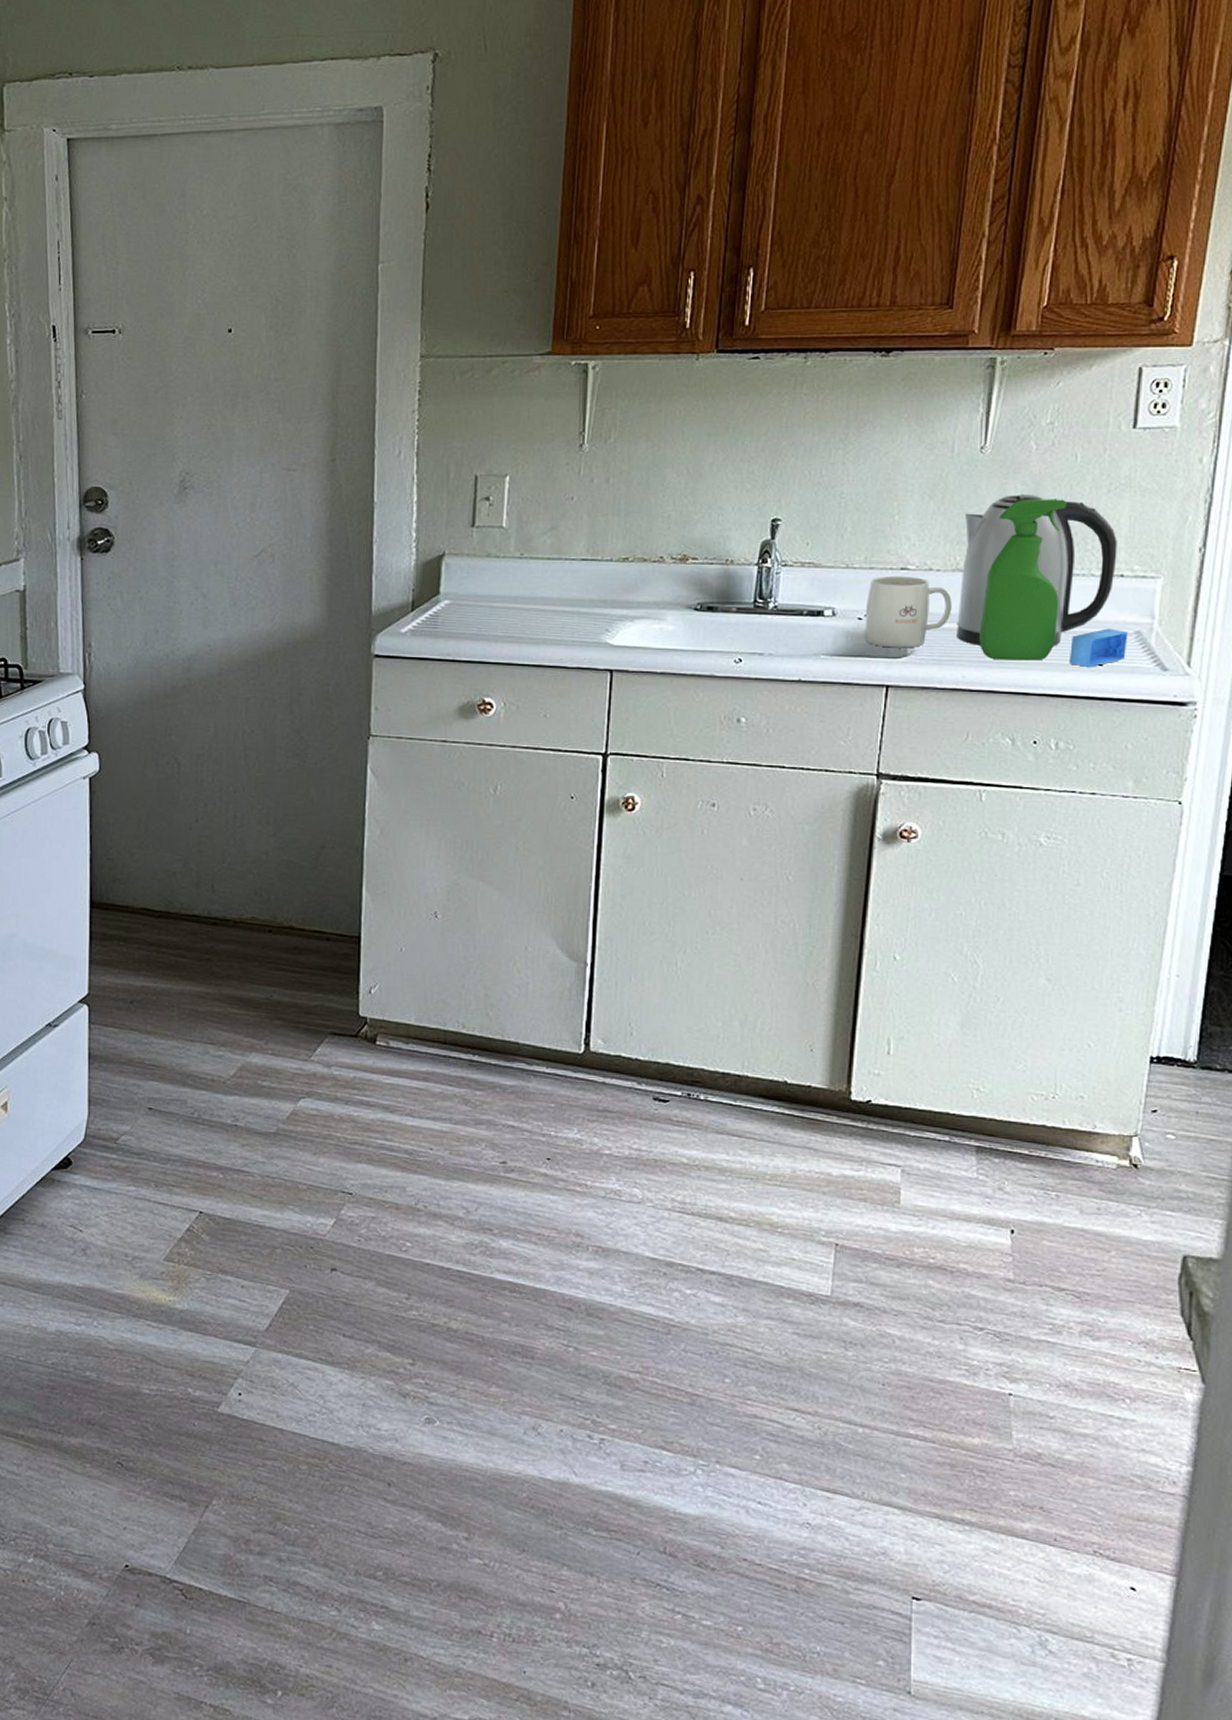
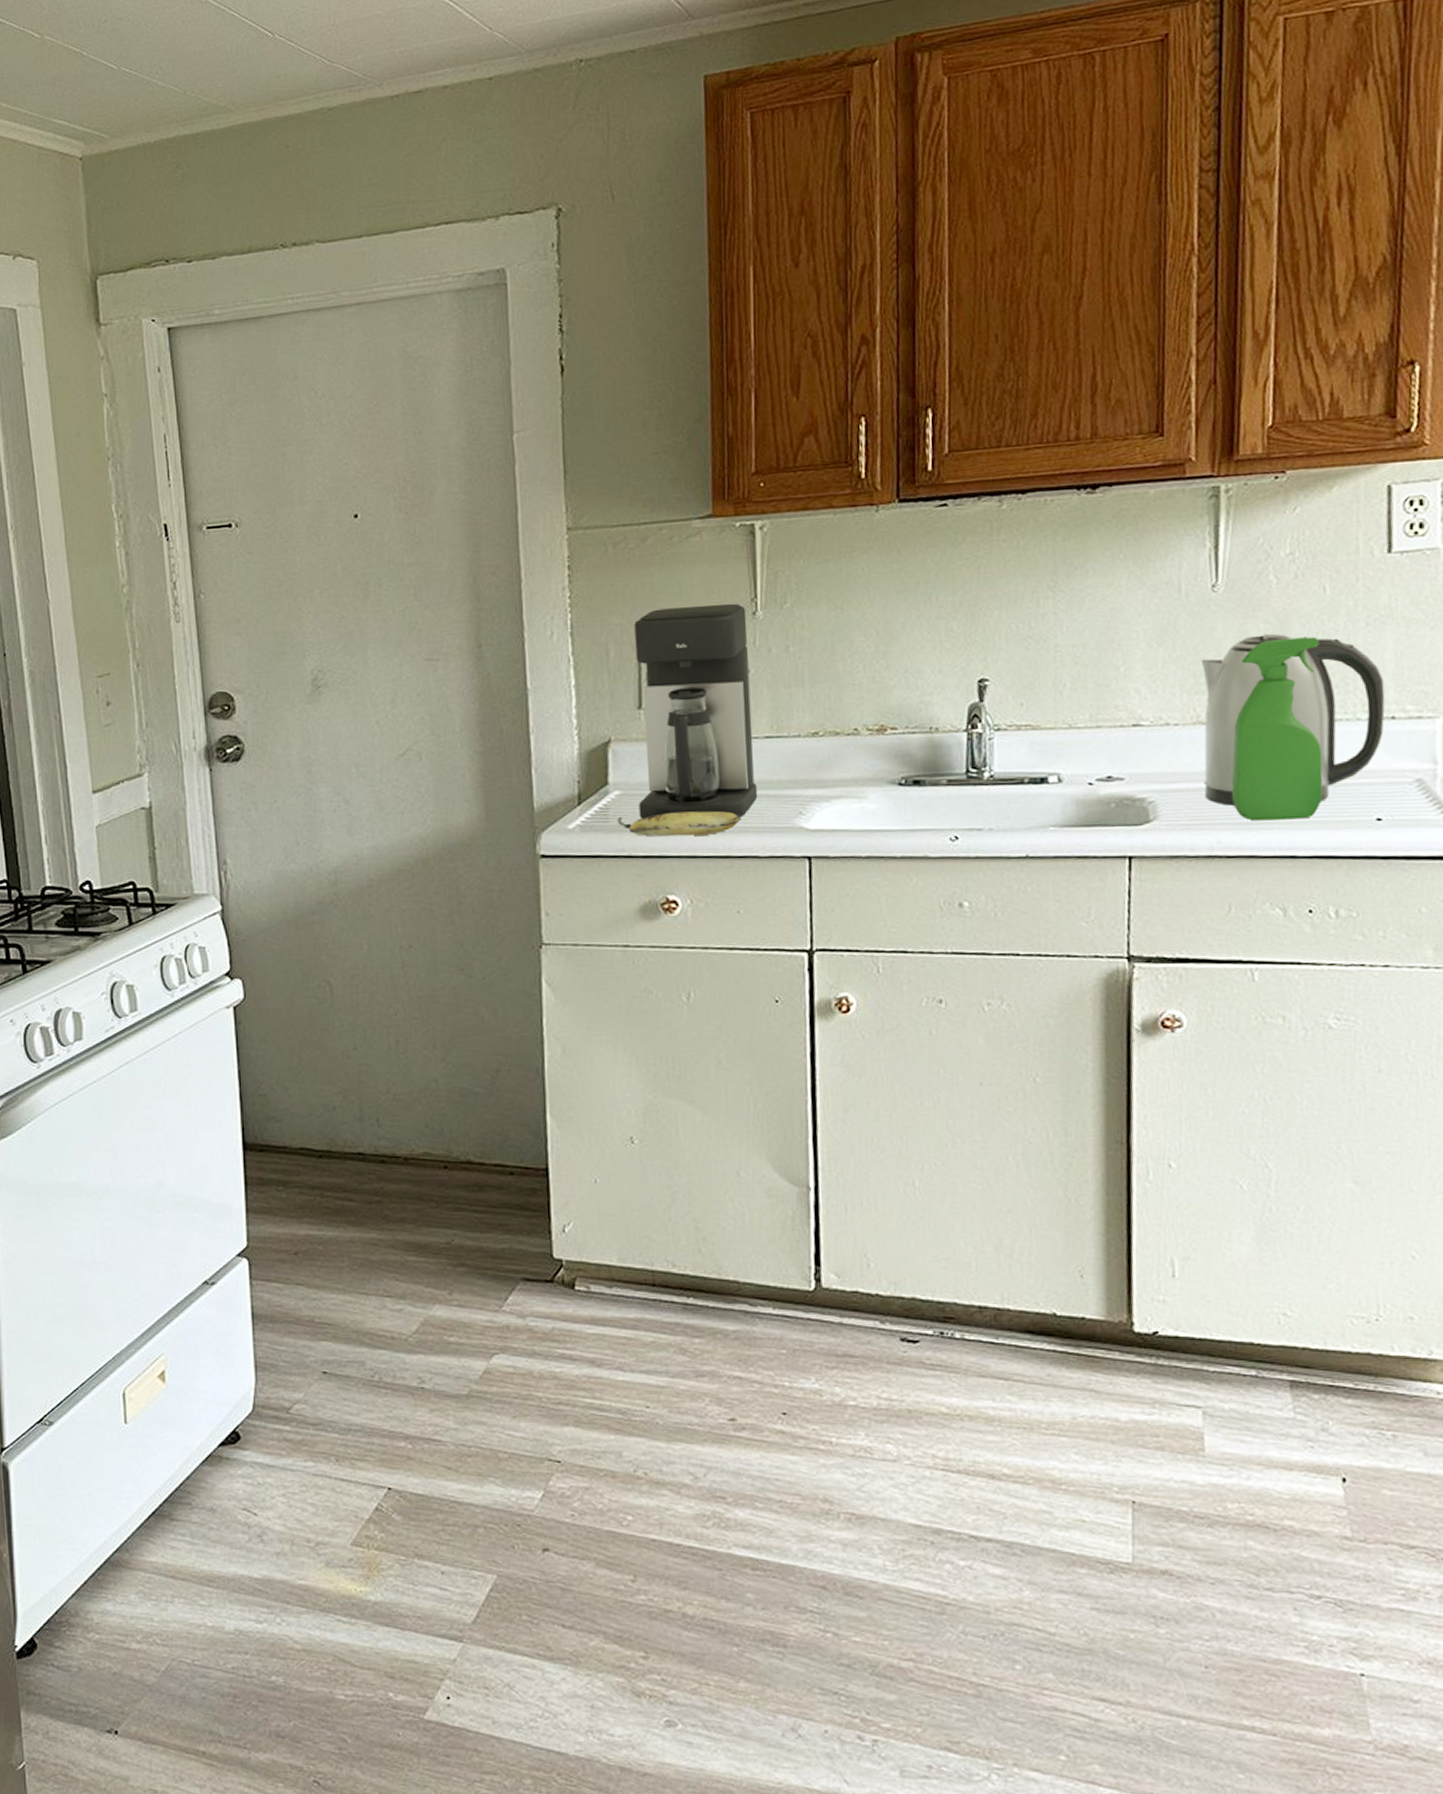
fruit: none [445,623,555,645] -> present [617,810,741,837]
coffee maker: none [465,435,574,630] -> present [634,603,758,819]
mug: present [864,576,952,648] -> none [1096,733,1197,814]
sponge: present [1068,628,1128,667] -> none [1340,778,1408,823]

